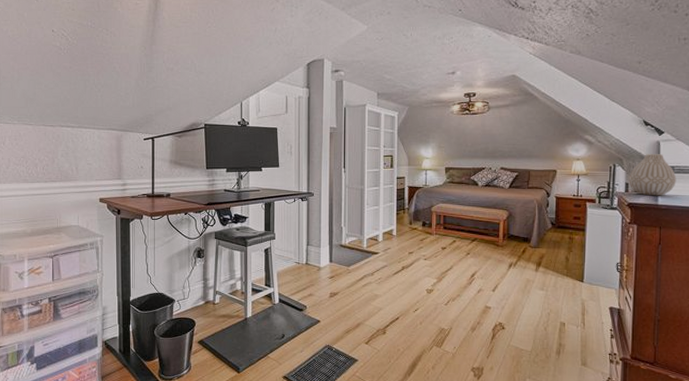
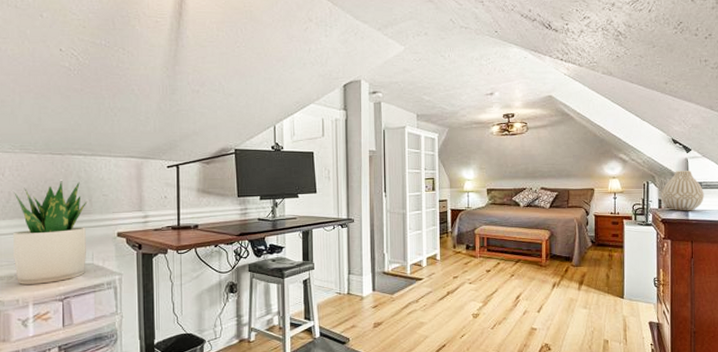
planter: none [12,150,74,243] -> present [13,181,88,285]

